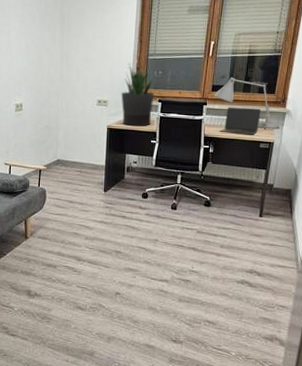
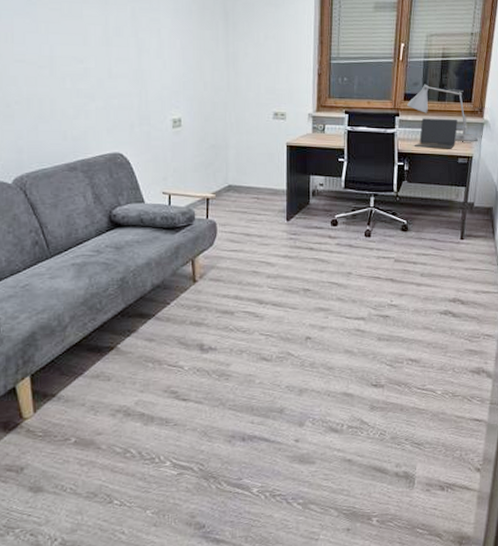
planter: present [121,63,155,127] -> none [301,68,340,143]

